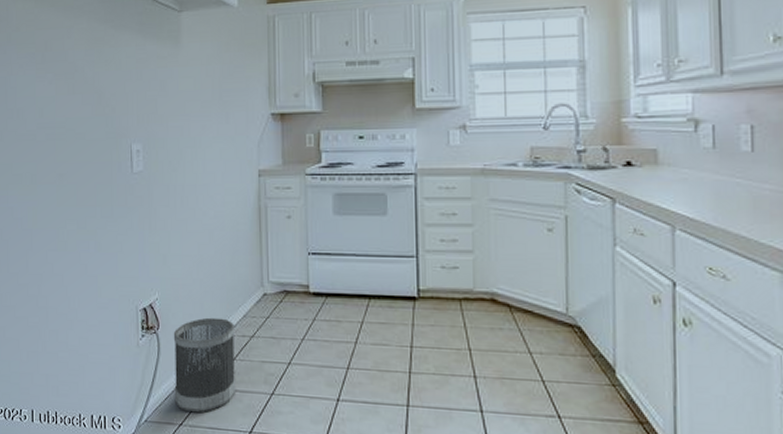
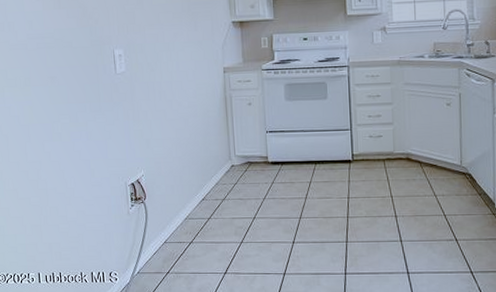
wastebasket: present [173,317,236,412] -> none [158,187,213,262]

